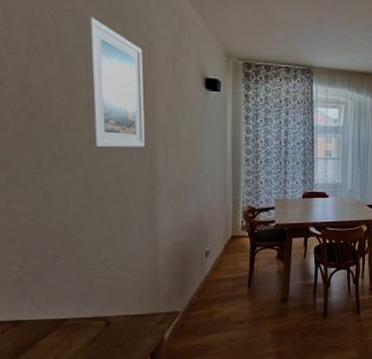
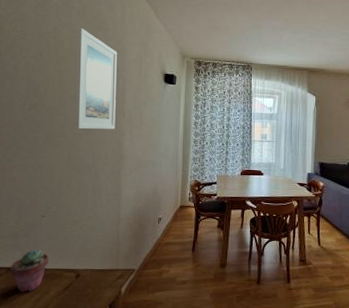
potted succulent: none [17,296,69,349] -> present [10,249,49,293]

